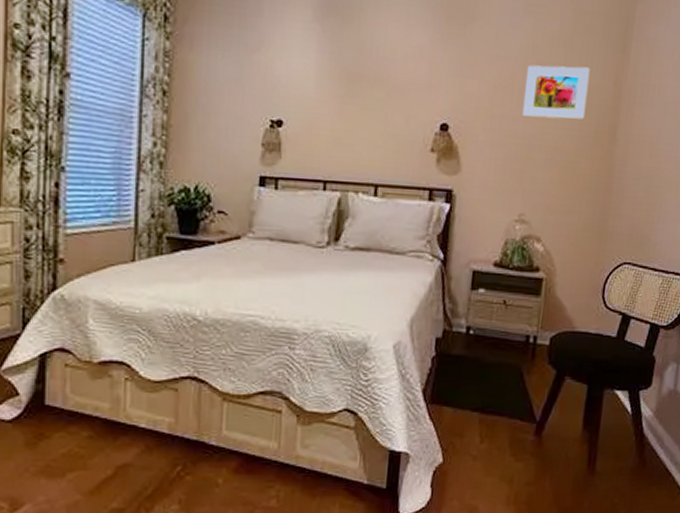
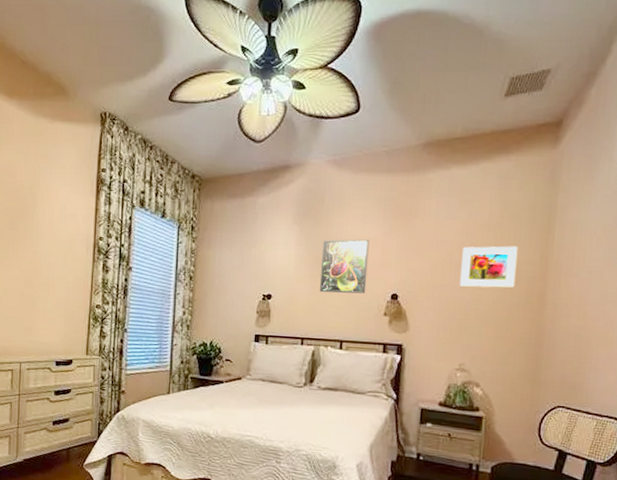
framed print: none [347,46,415,122] -> present [319,239,370,294]

